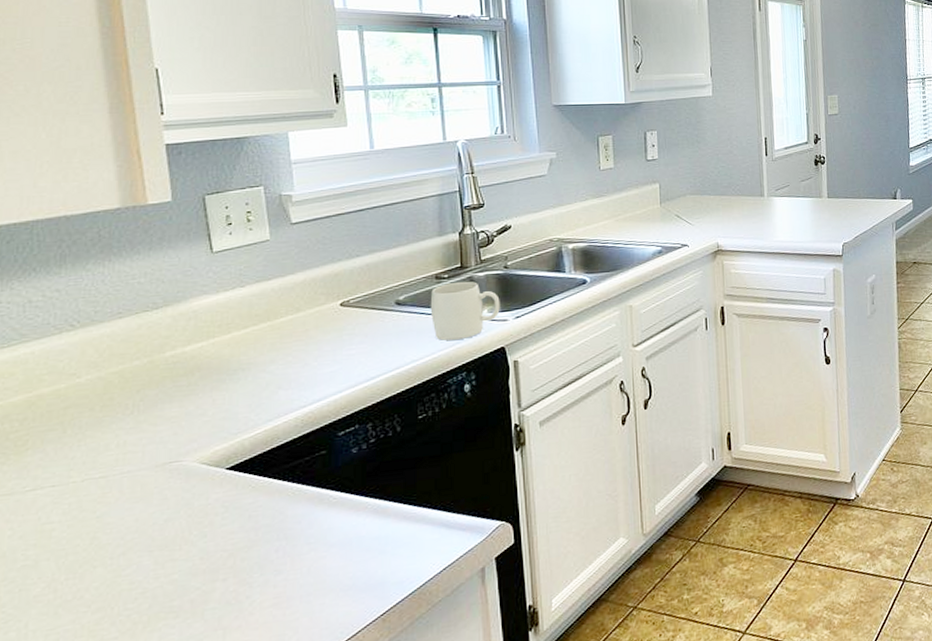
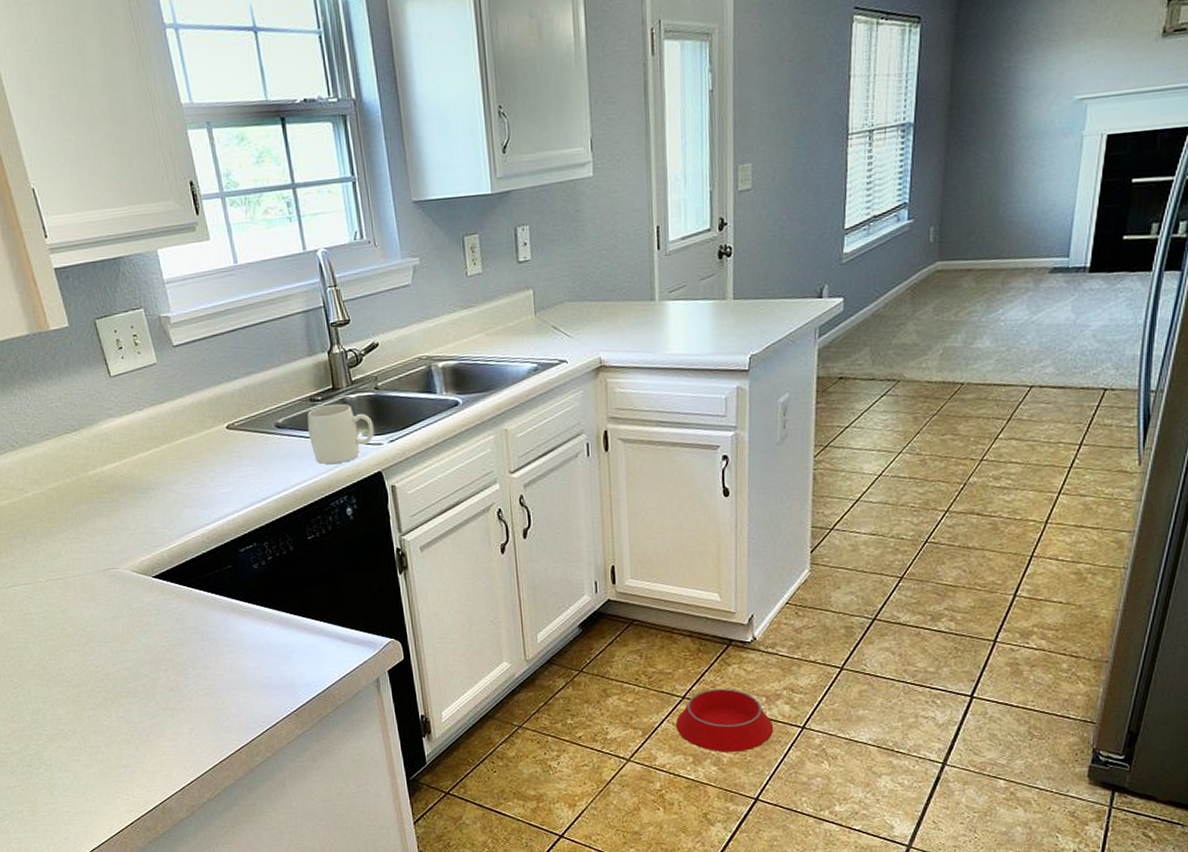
pet bowl: none [789,547,878,614] -> present [676,688,774,752]

